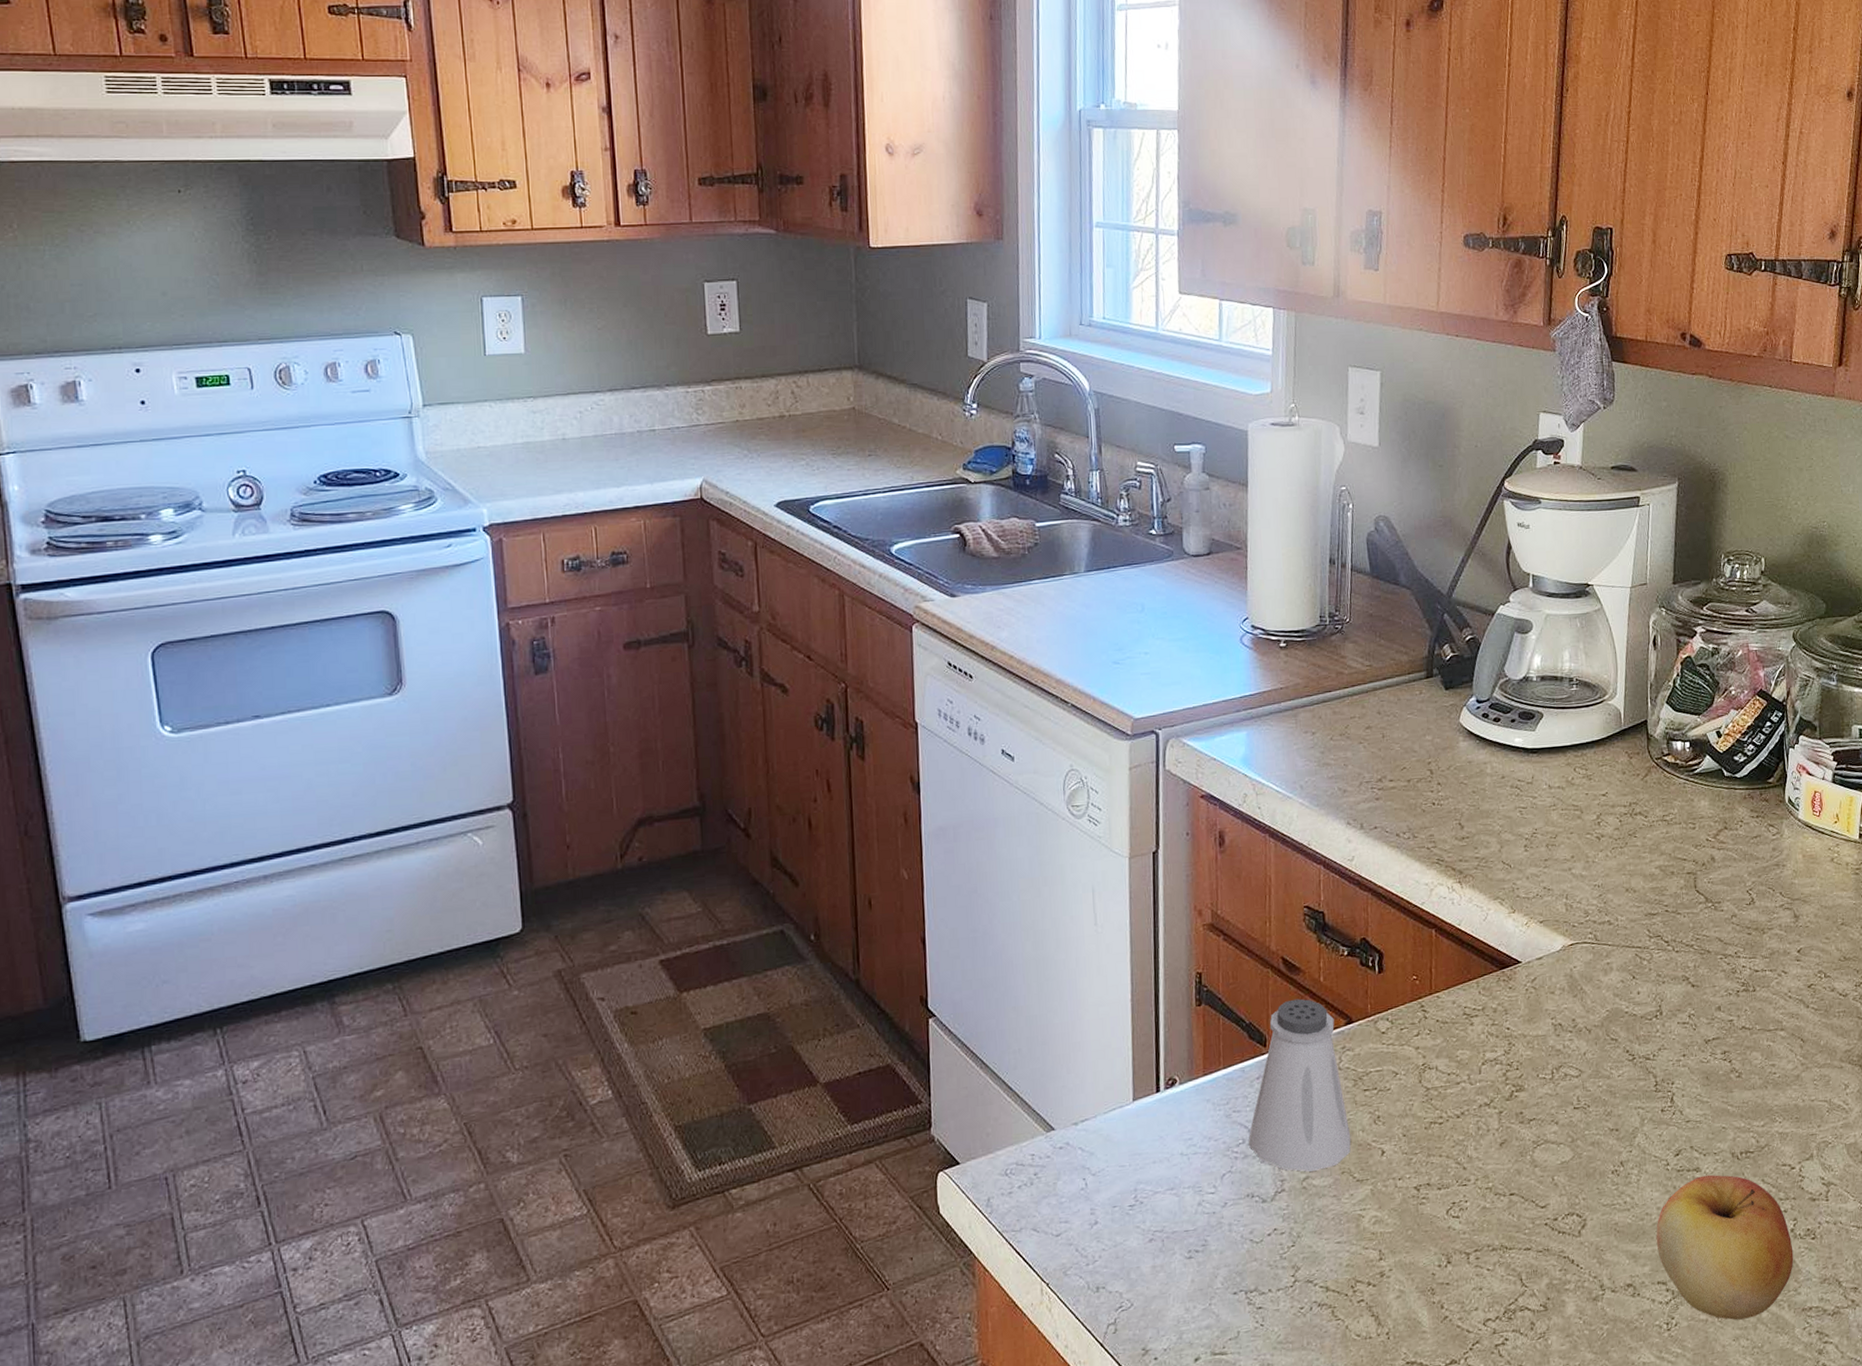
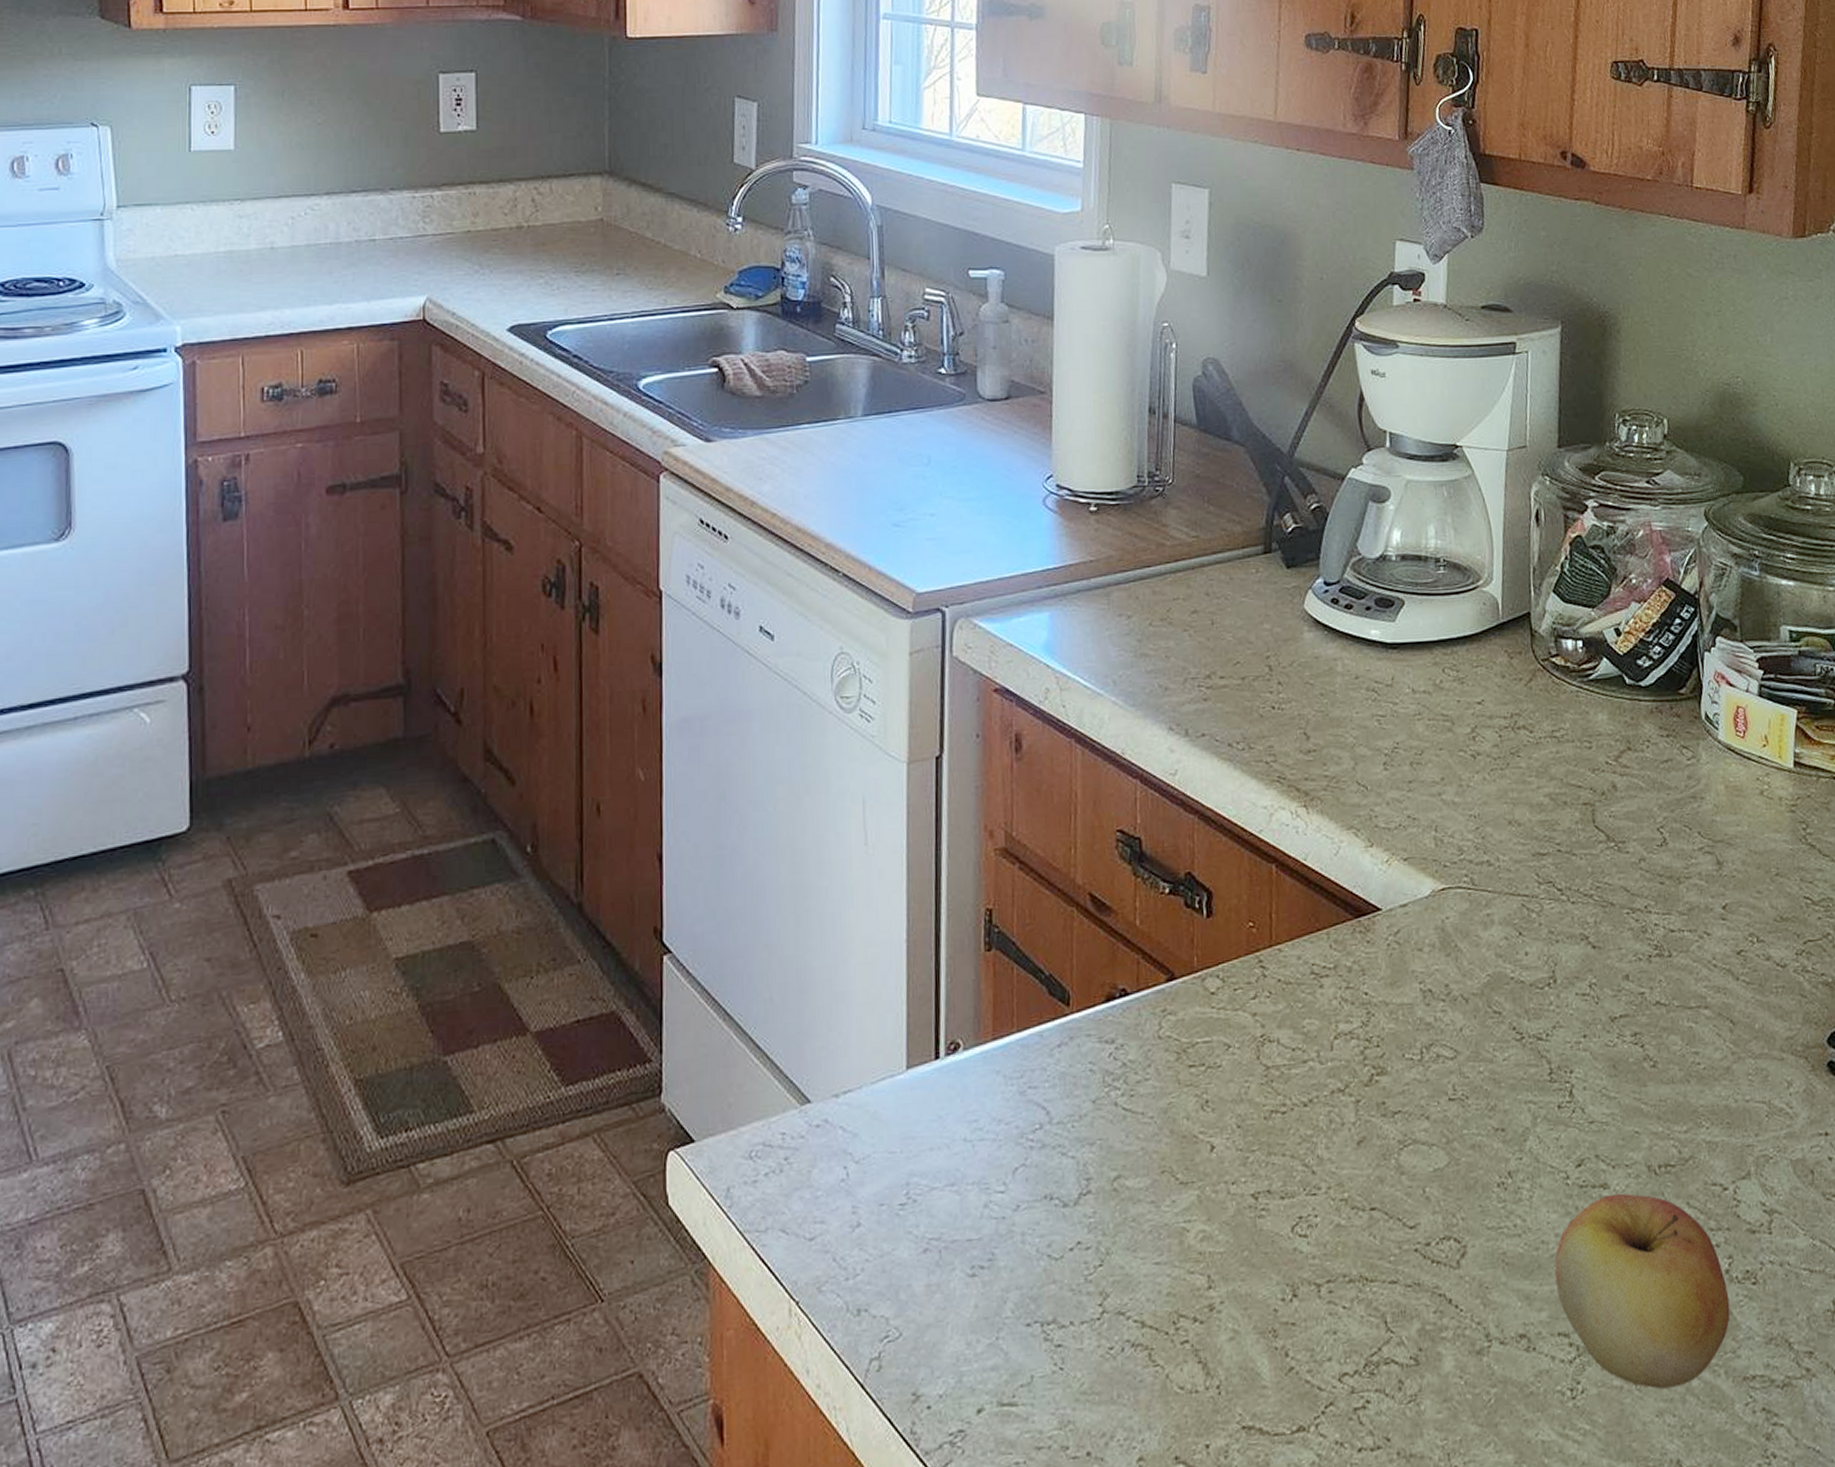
saltshaker: present [1248,998,1351,1173] -> none [1046,946,1173,1170]

